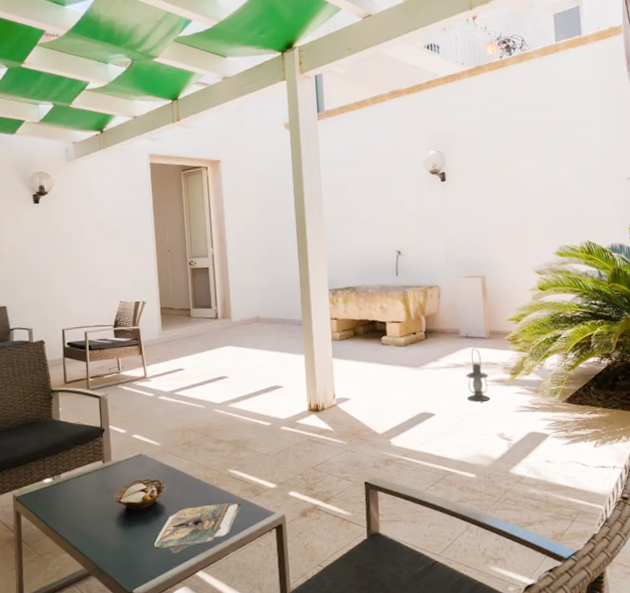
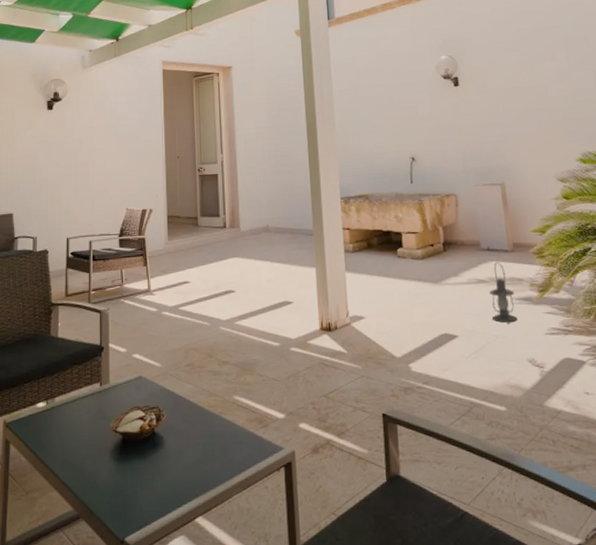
magazine: present [153,502,242,553] -> none [150,434,247,494]

